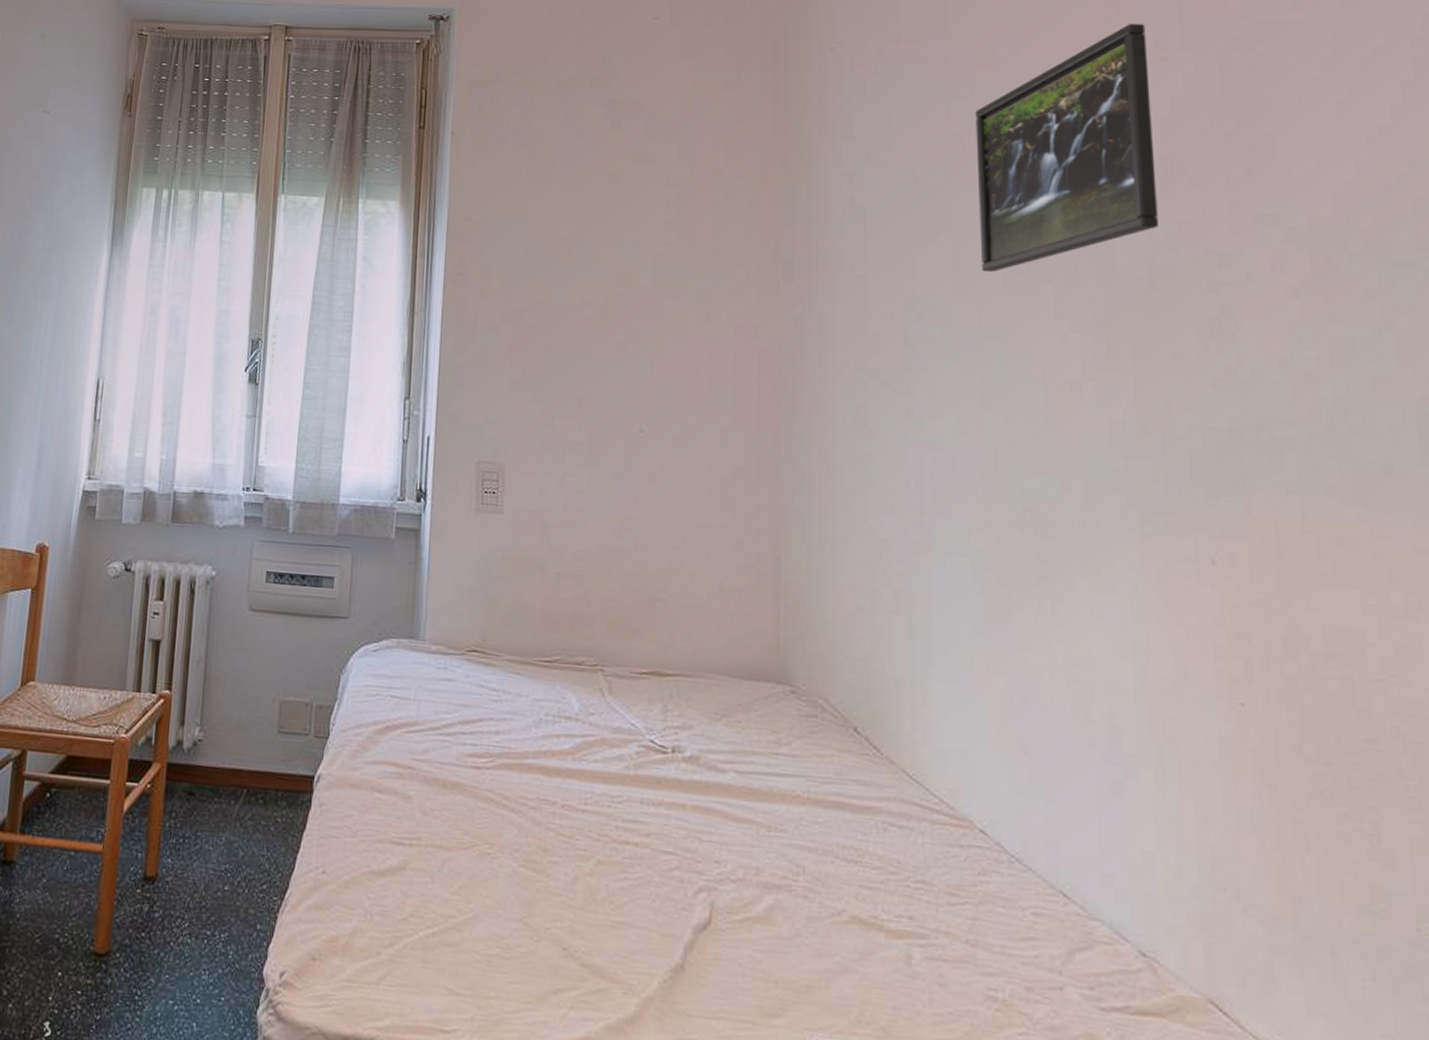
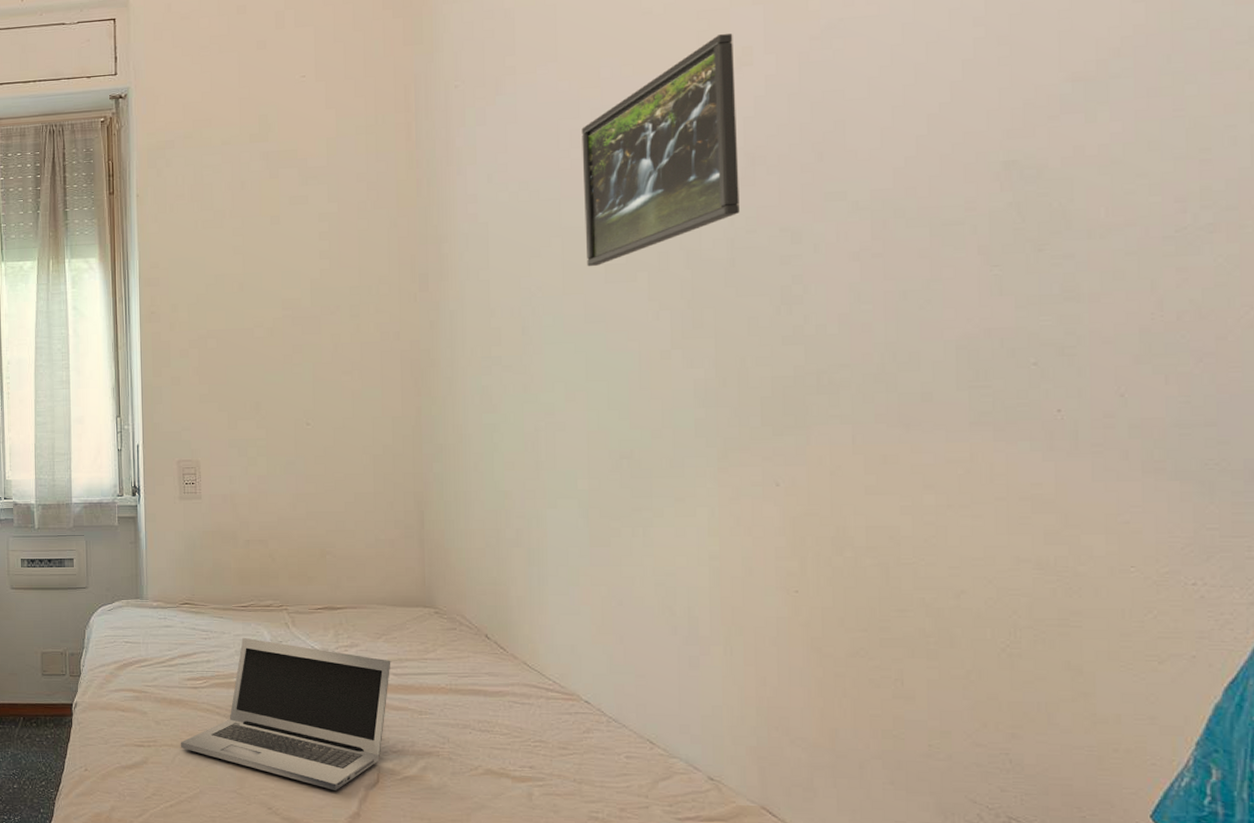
laptop: none [453,703,733,930] -> present [181,637,391,790]

